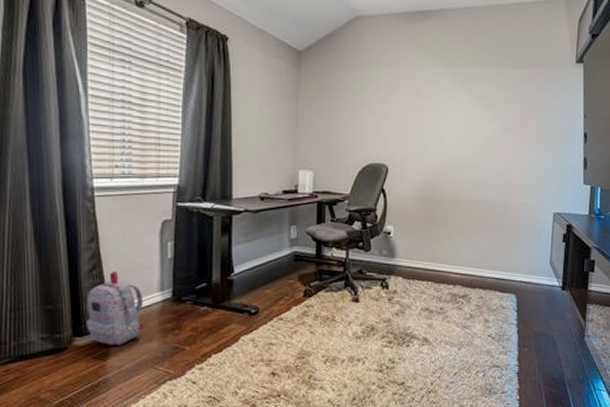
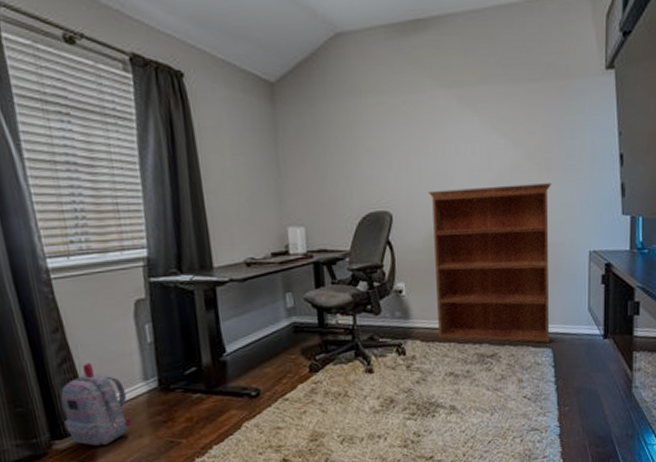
bookcase: none [419,150,525,289] -> present [429,183,551,343]

